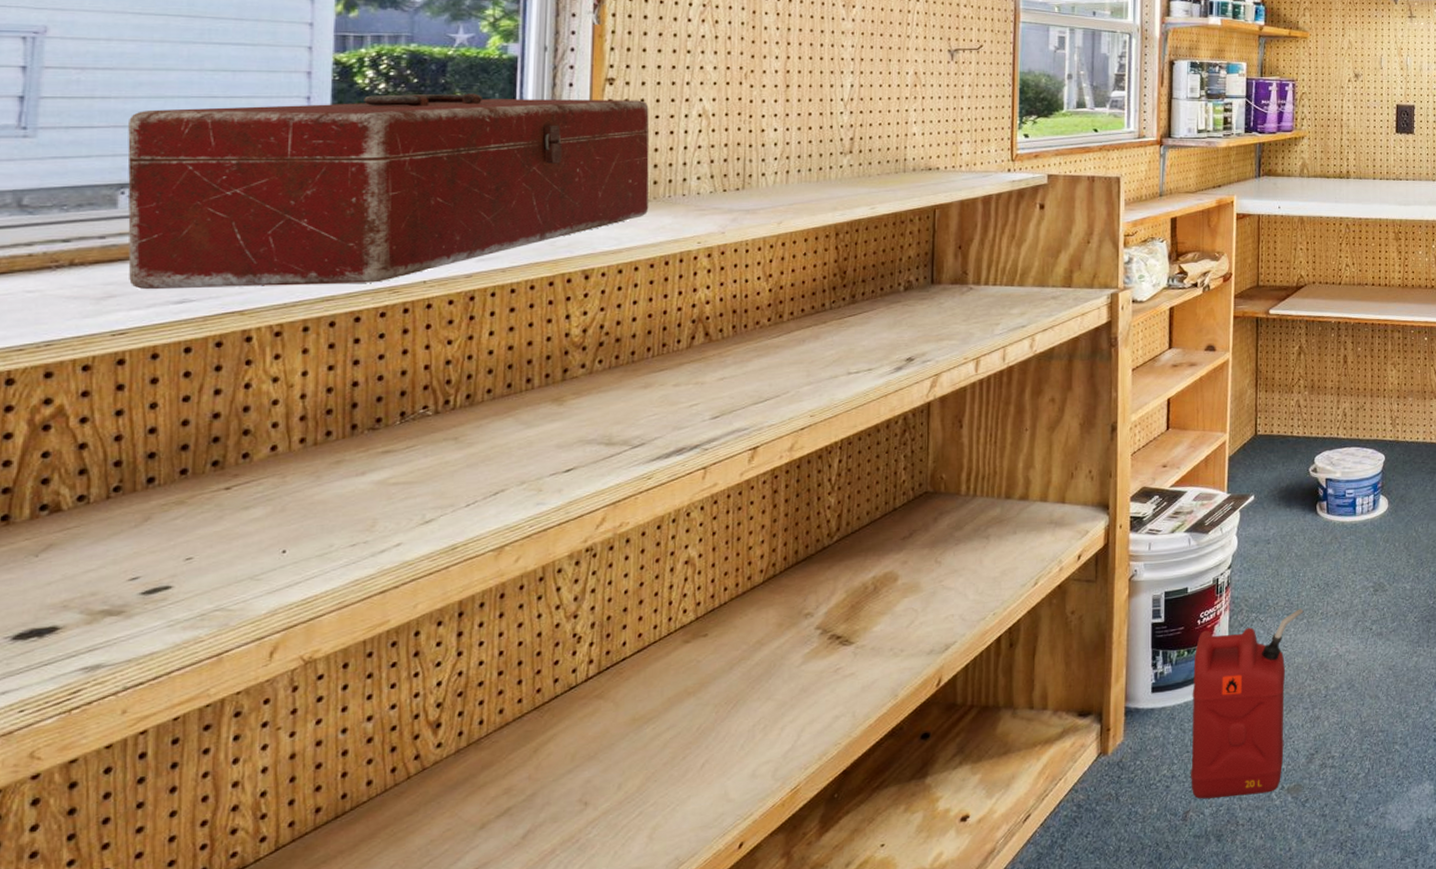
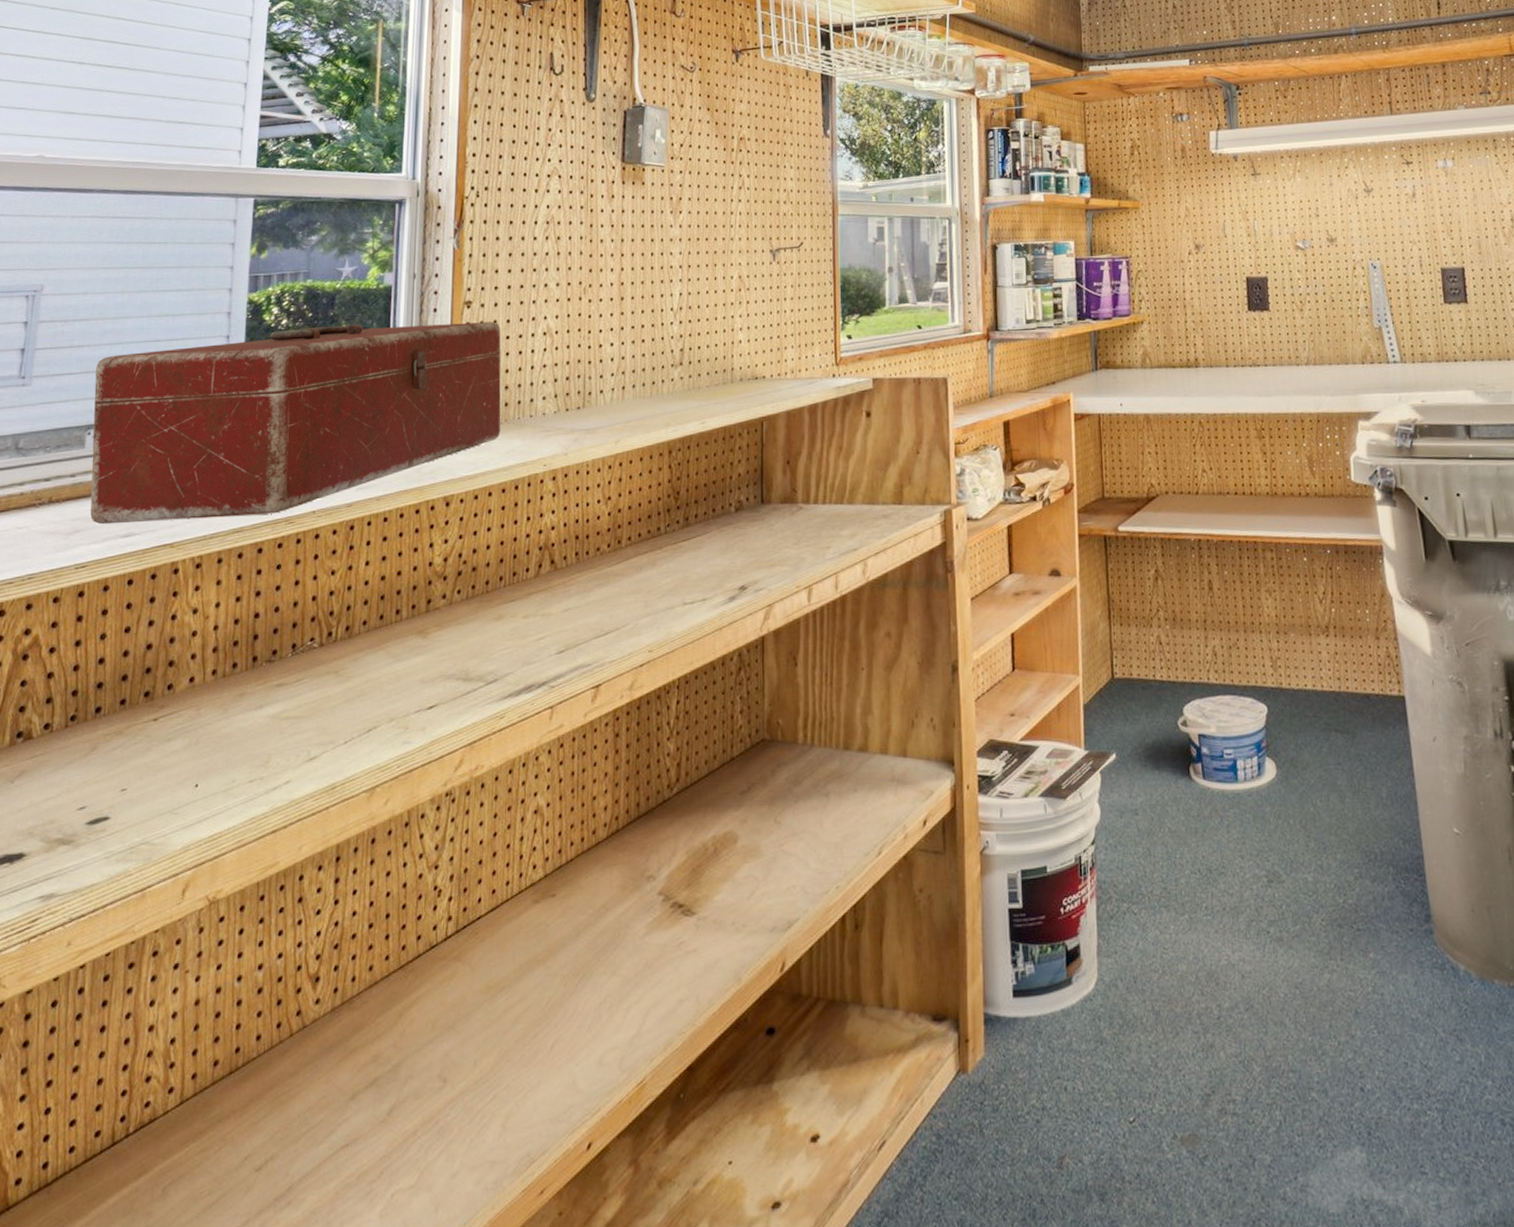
fuel can: present [1191,608,1304,799] -> none [1059,900,1184,1143]

